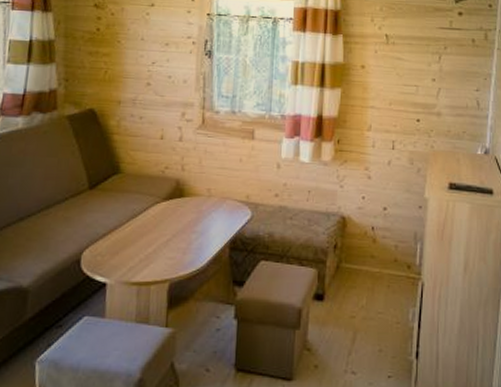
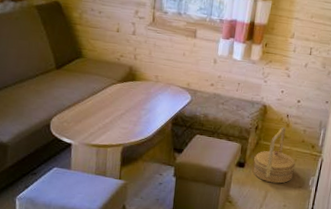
basket: none [335,242,390,320] -> present [253,126,296,184]

